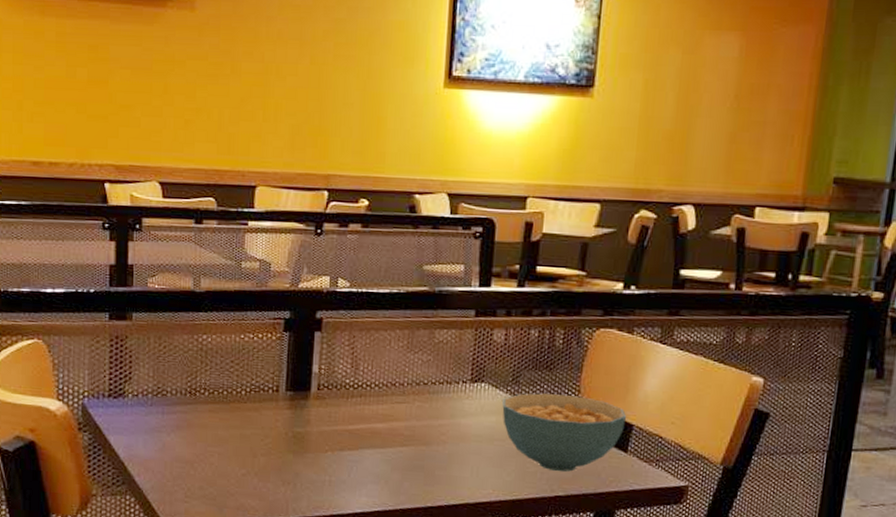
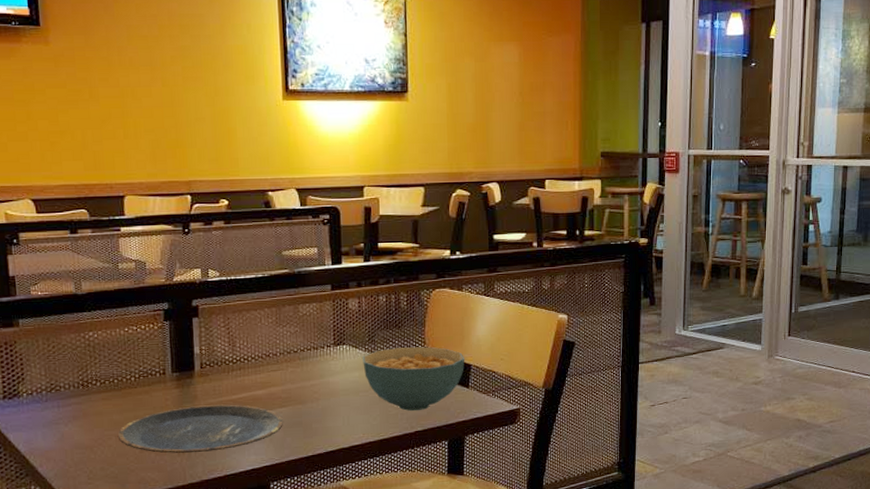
plate: none [222,431,403,486] -> present [118,404,283,453]

